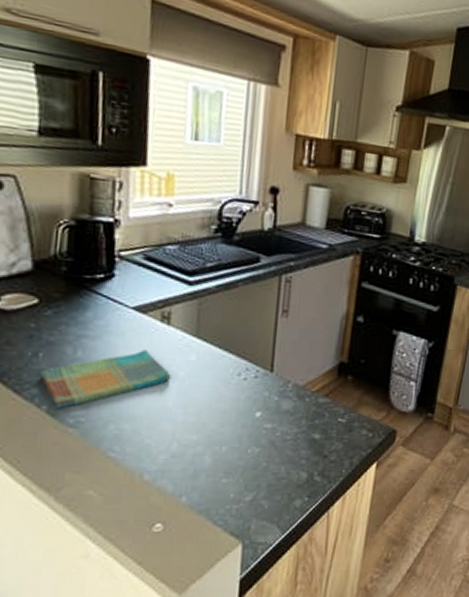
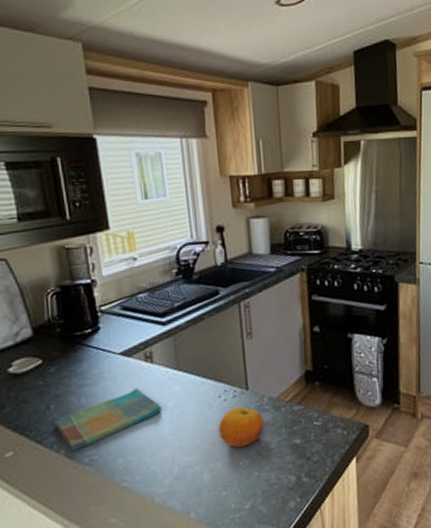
fruit: none [230,389,285,433] -> present [218,406,265,448]

